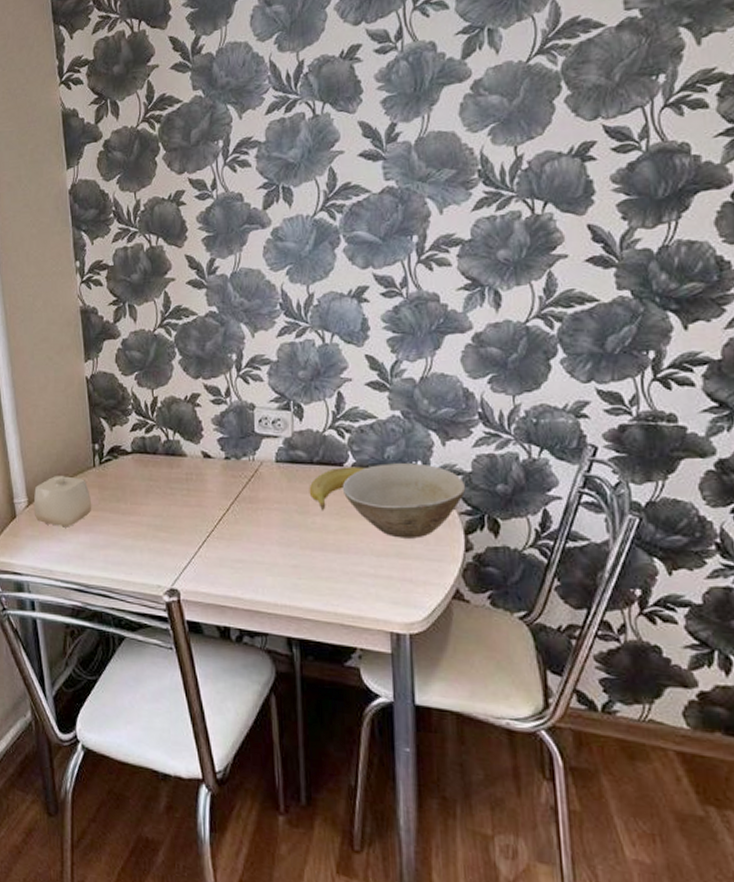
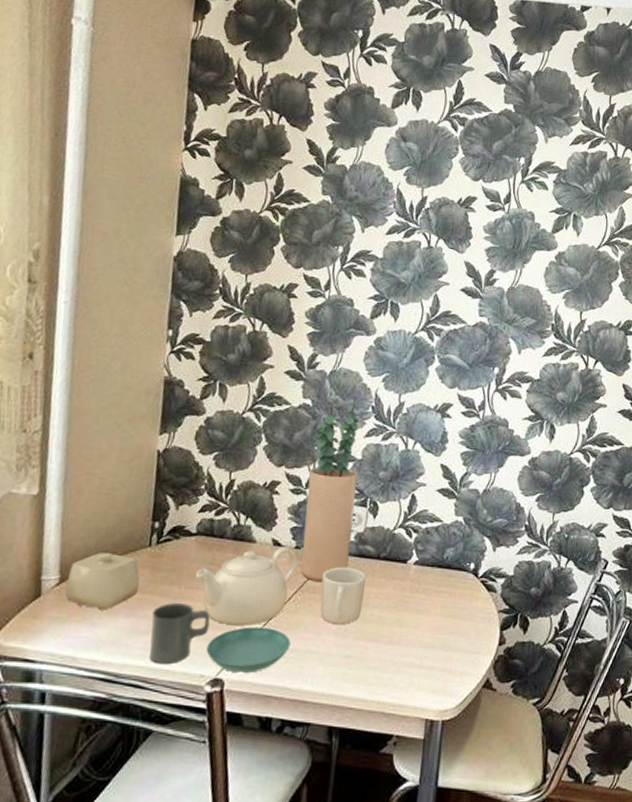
cup: none [107,518,158,576] -> present [149,602,211,665]
teapot: none [137,459,231,538] -> present [195,547,299,626]
saucer: none [158,538,236,583] -> present [206,626,291,673]
vase: none [226,295,281,492] -> present [301,396,359,582]
mug: none [256,474,303,533] -> present [319,566,367,624]
fruit: present [309,467,366,511] -> none [371,564,426,604]
bowl: present [342,463,466,539] -> none [402,563,507,633]

